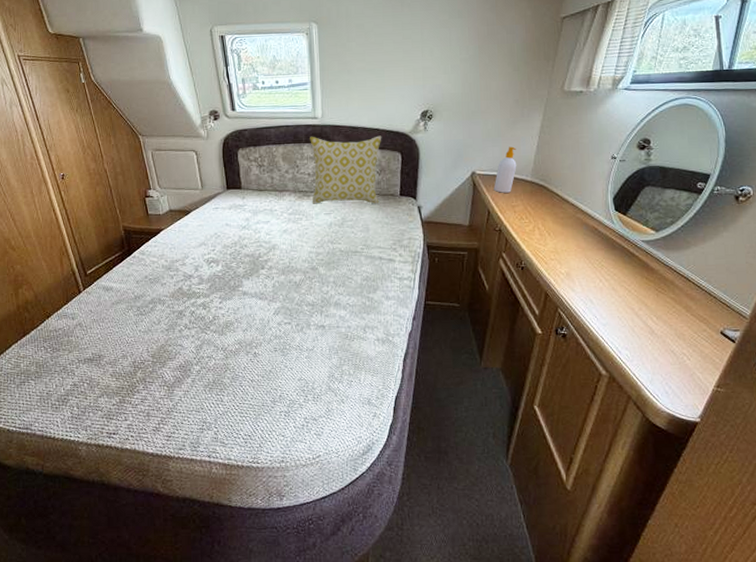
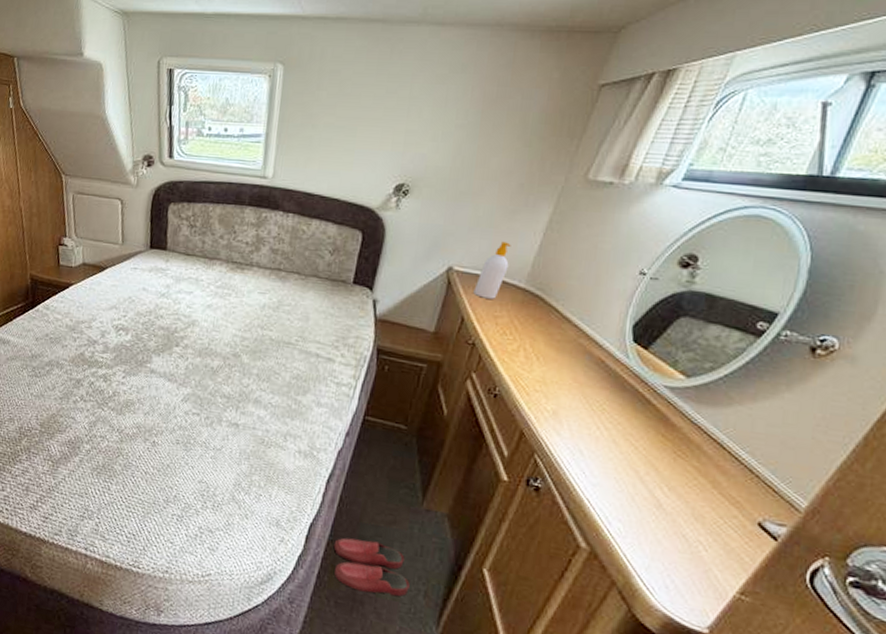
pillow: present [310,135,382,204] -> none [245,198,342,290]
slippers: none [417,401,481,444] -> present [333,537,410,597]

